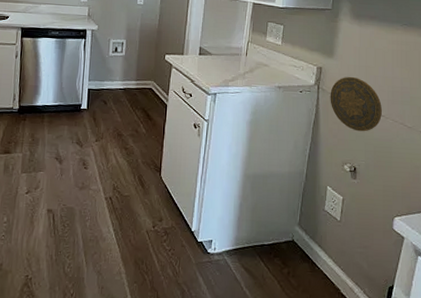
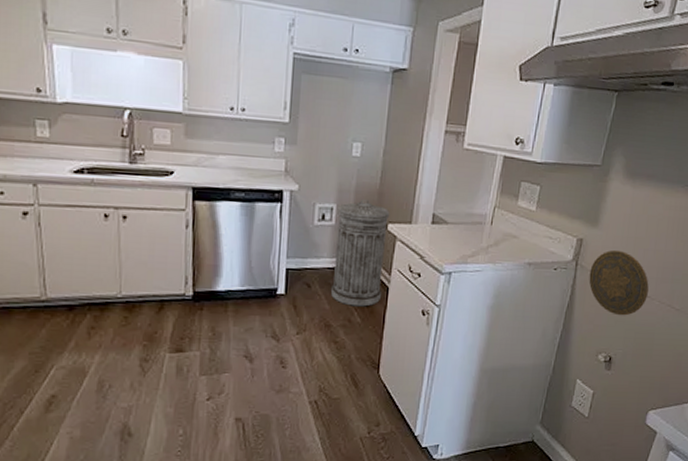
trash can: none [122,36,167,120] -> present [331,200,390,307]

